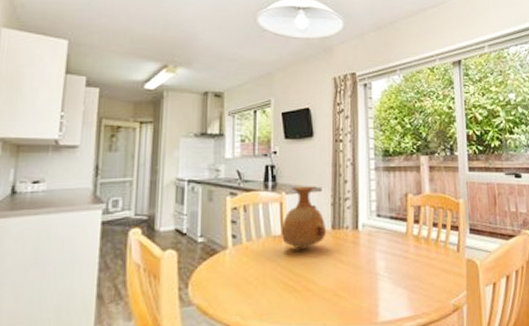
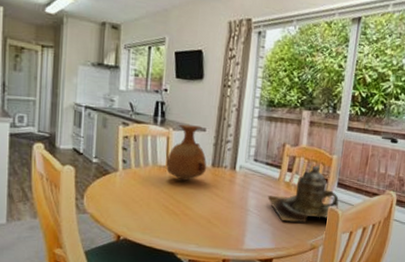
teapot: none [397,212,476,282] -> present [267,165,339,223]

